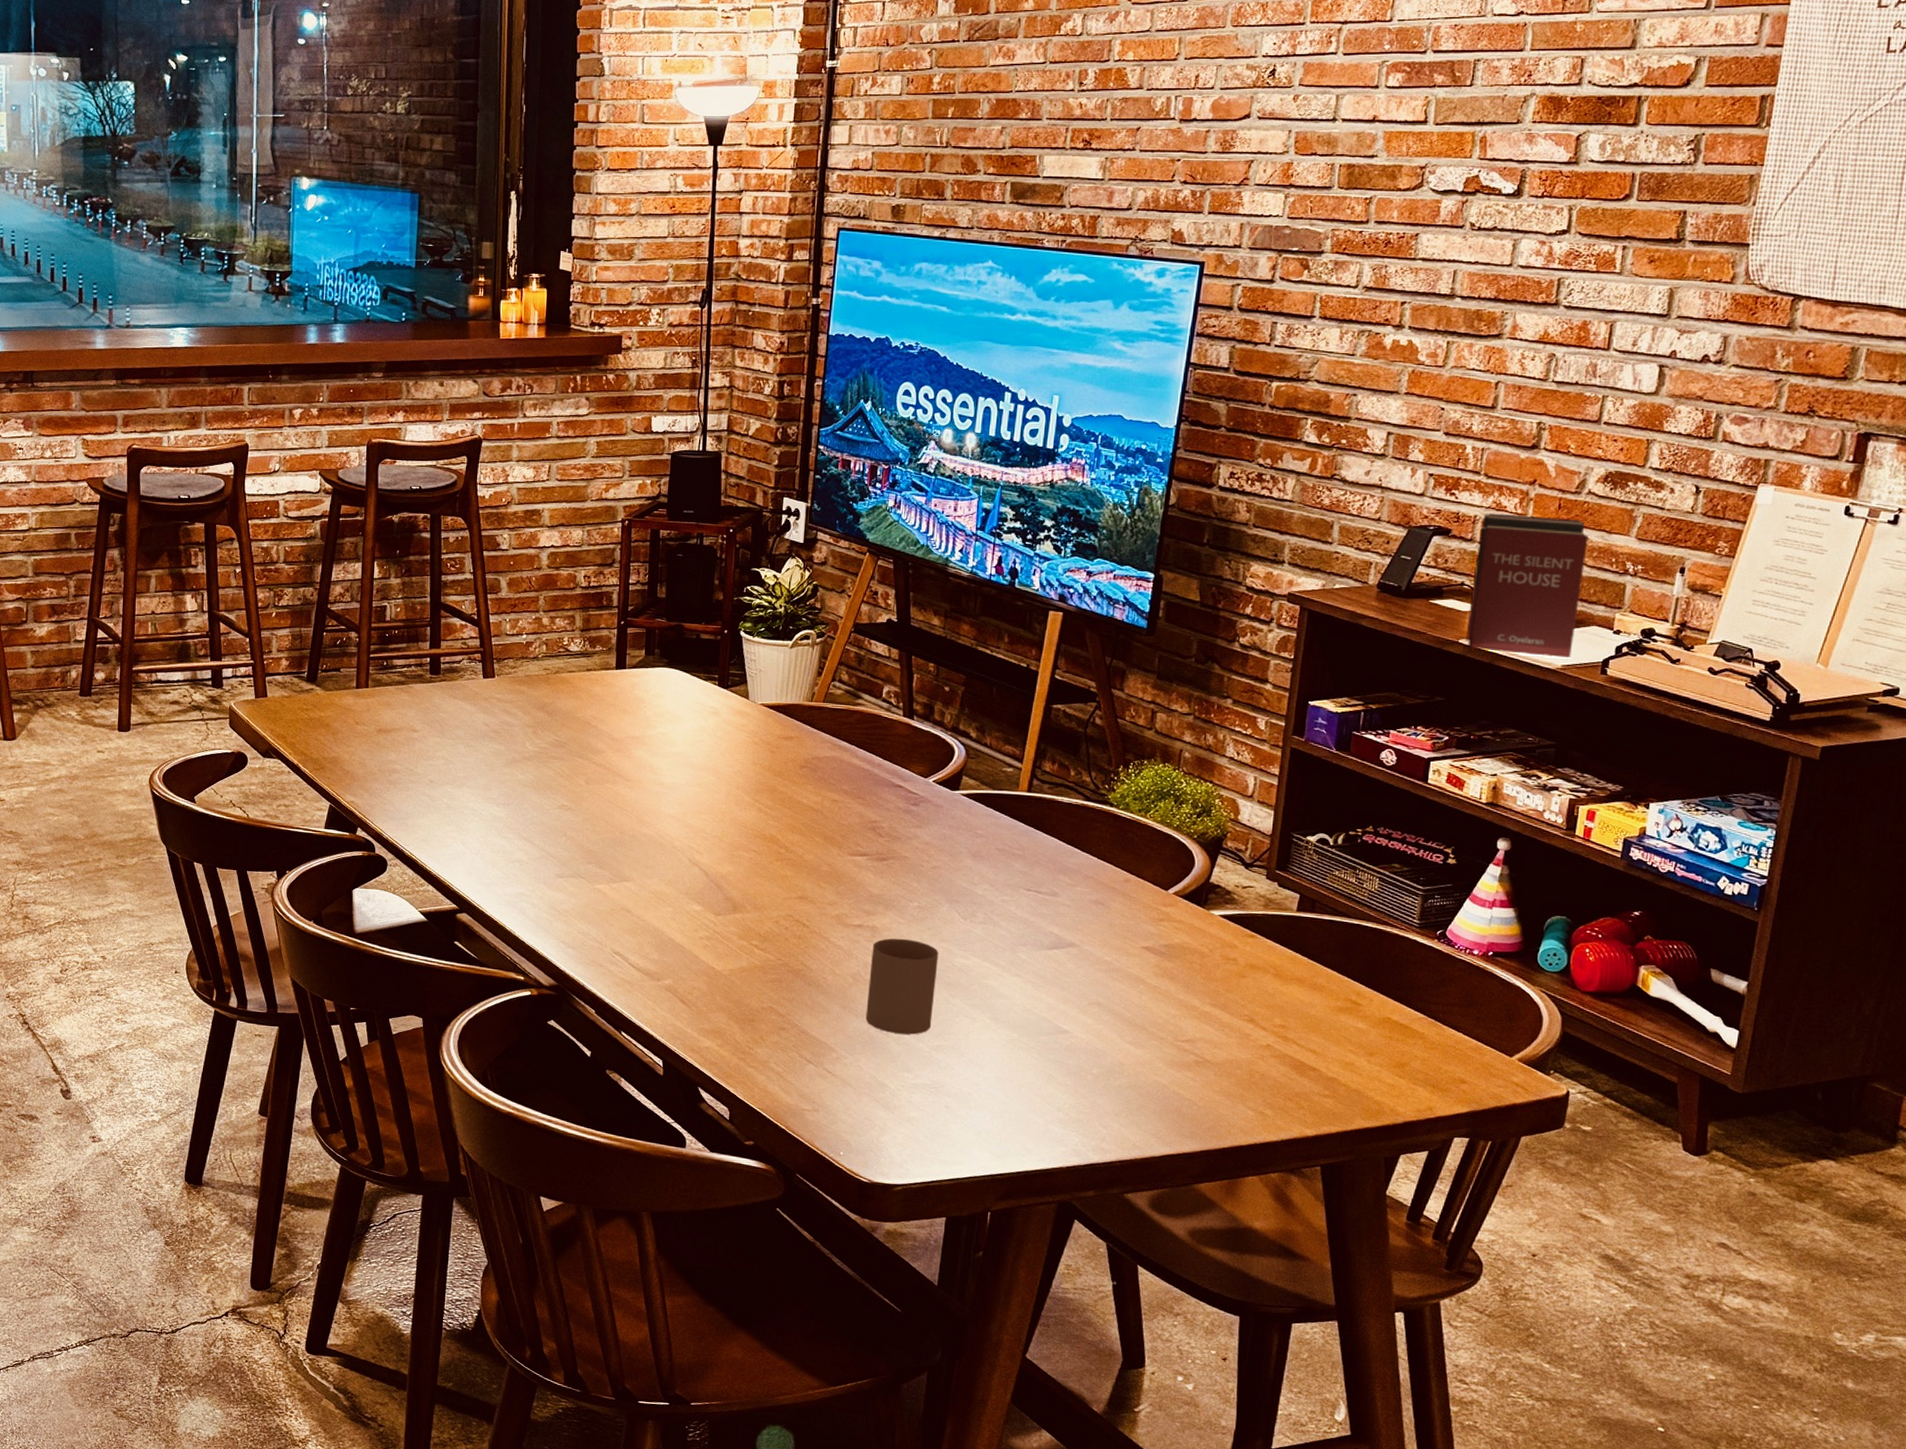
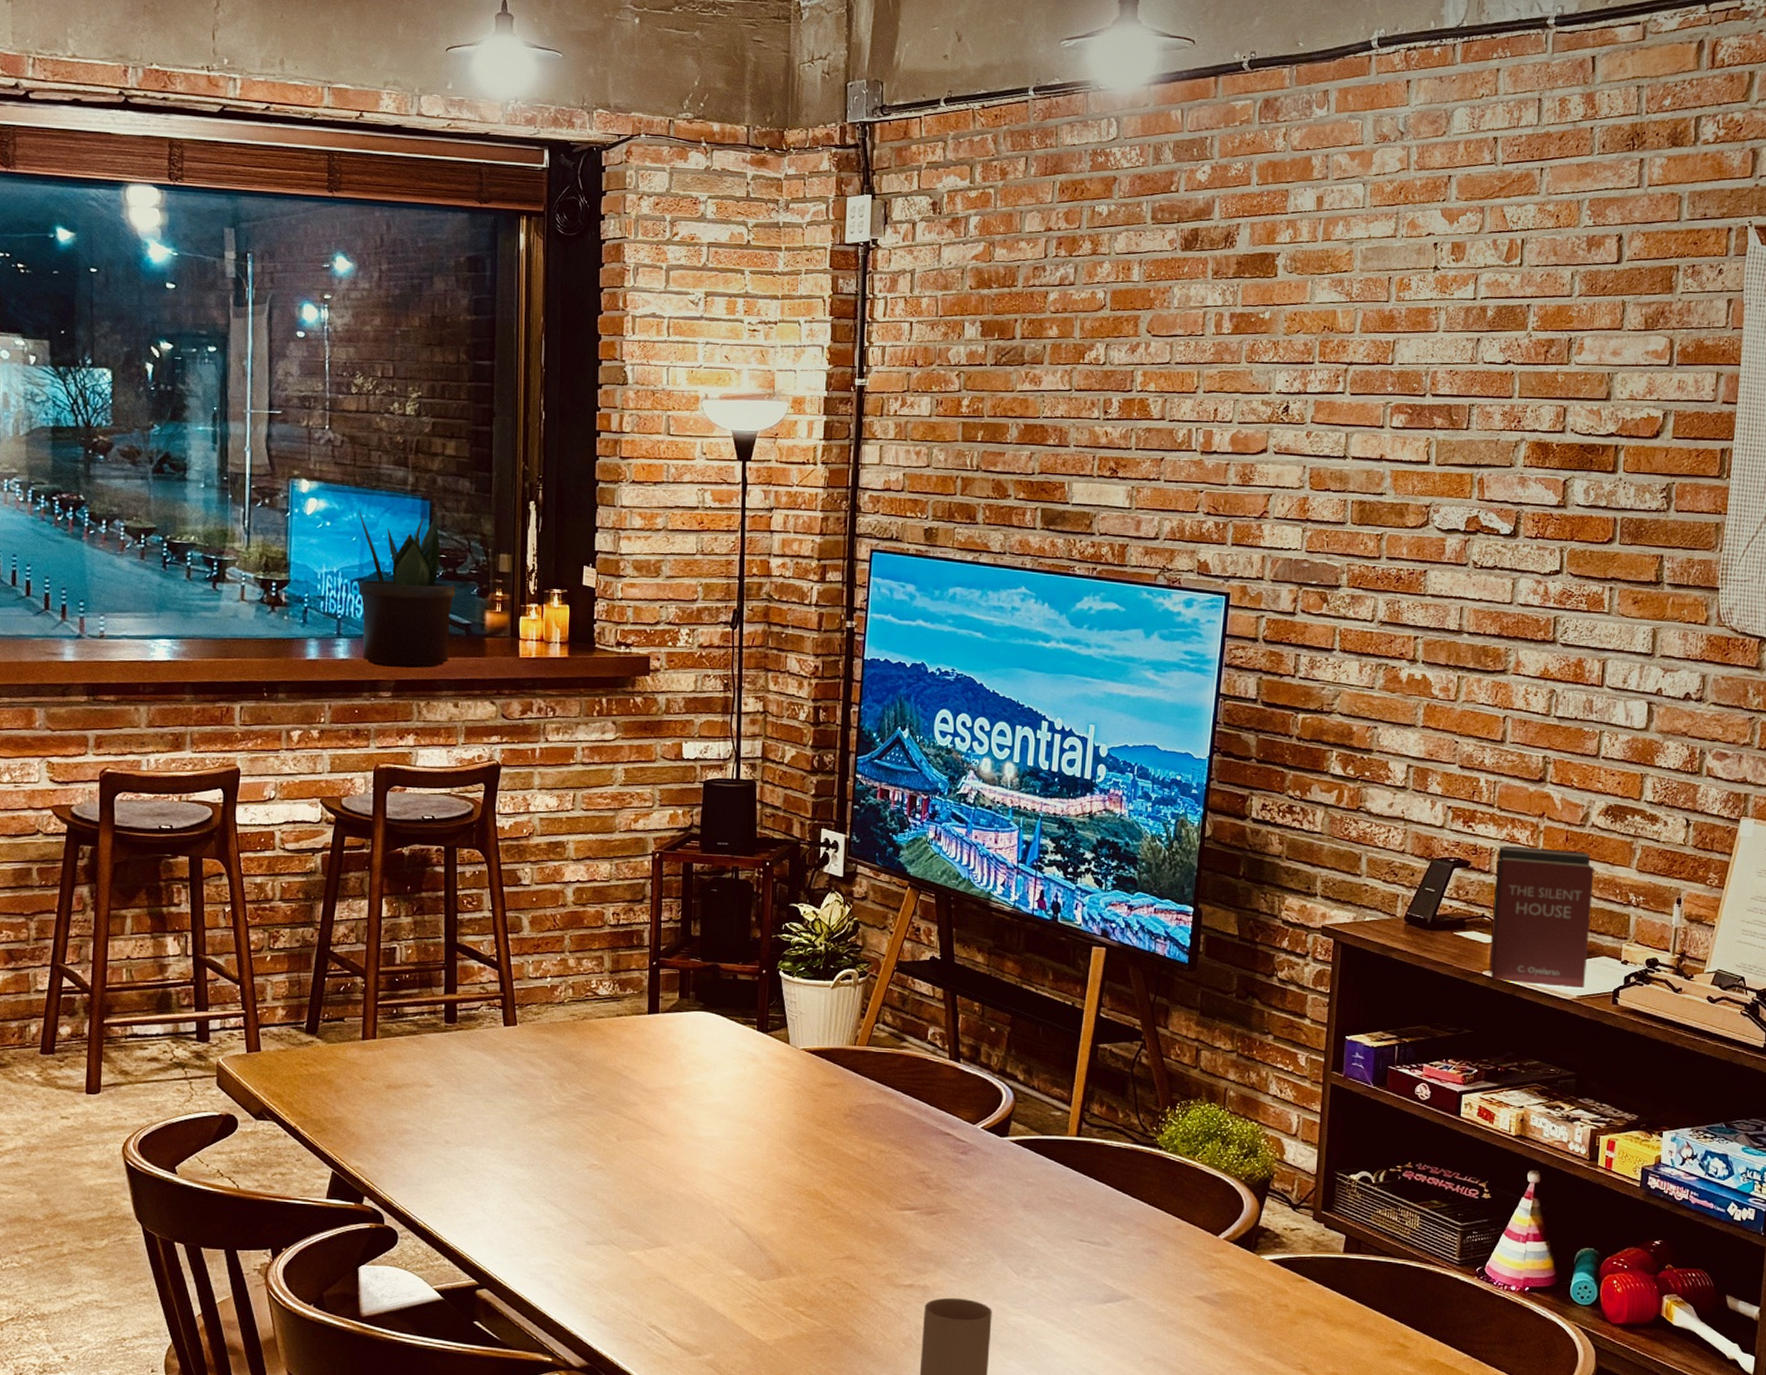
planter: none [353,204,441,351] -> present [358,510,455,669]

